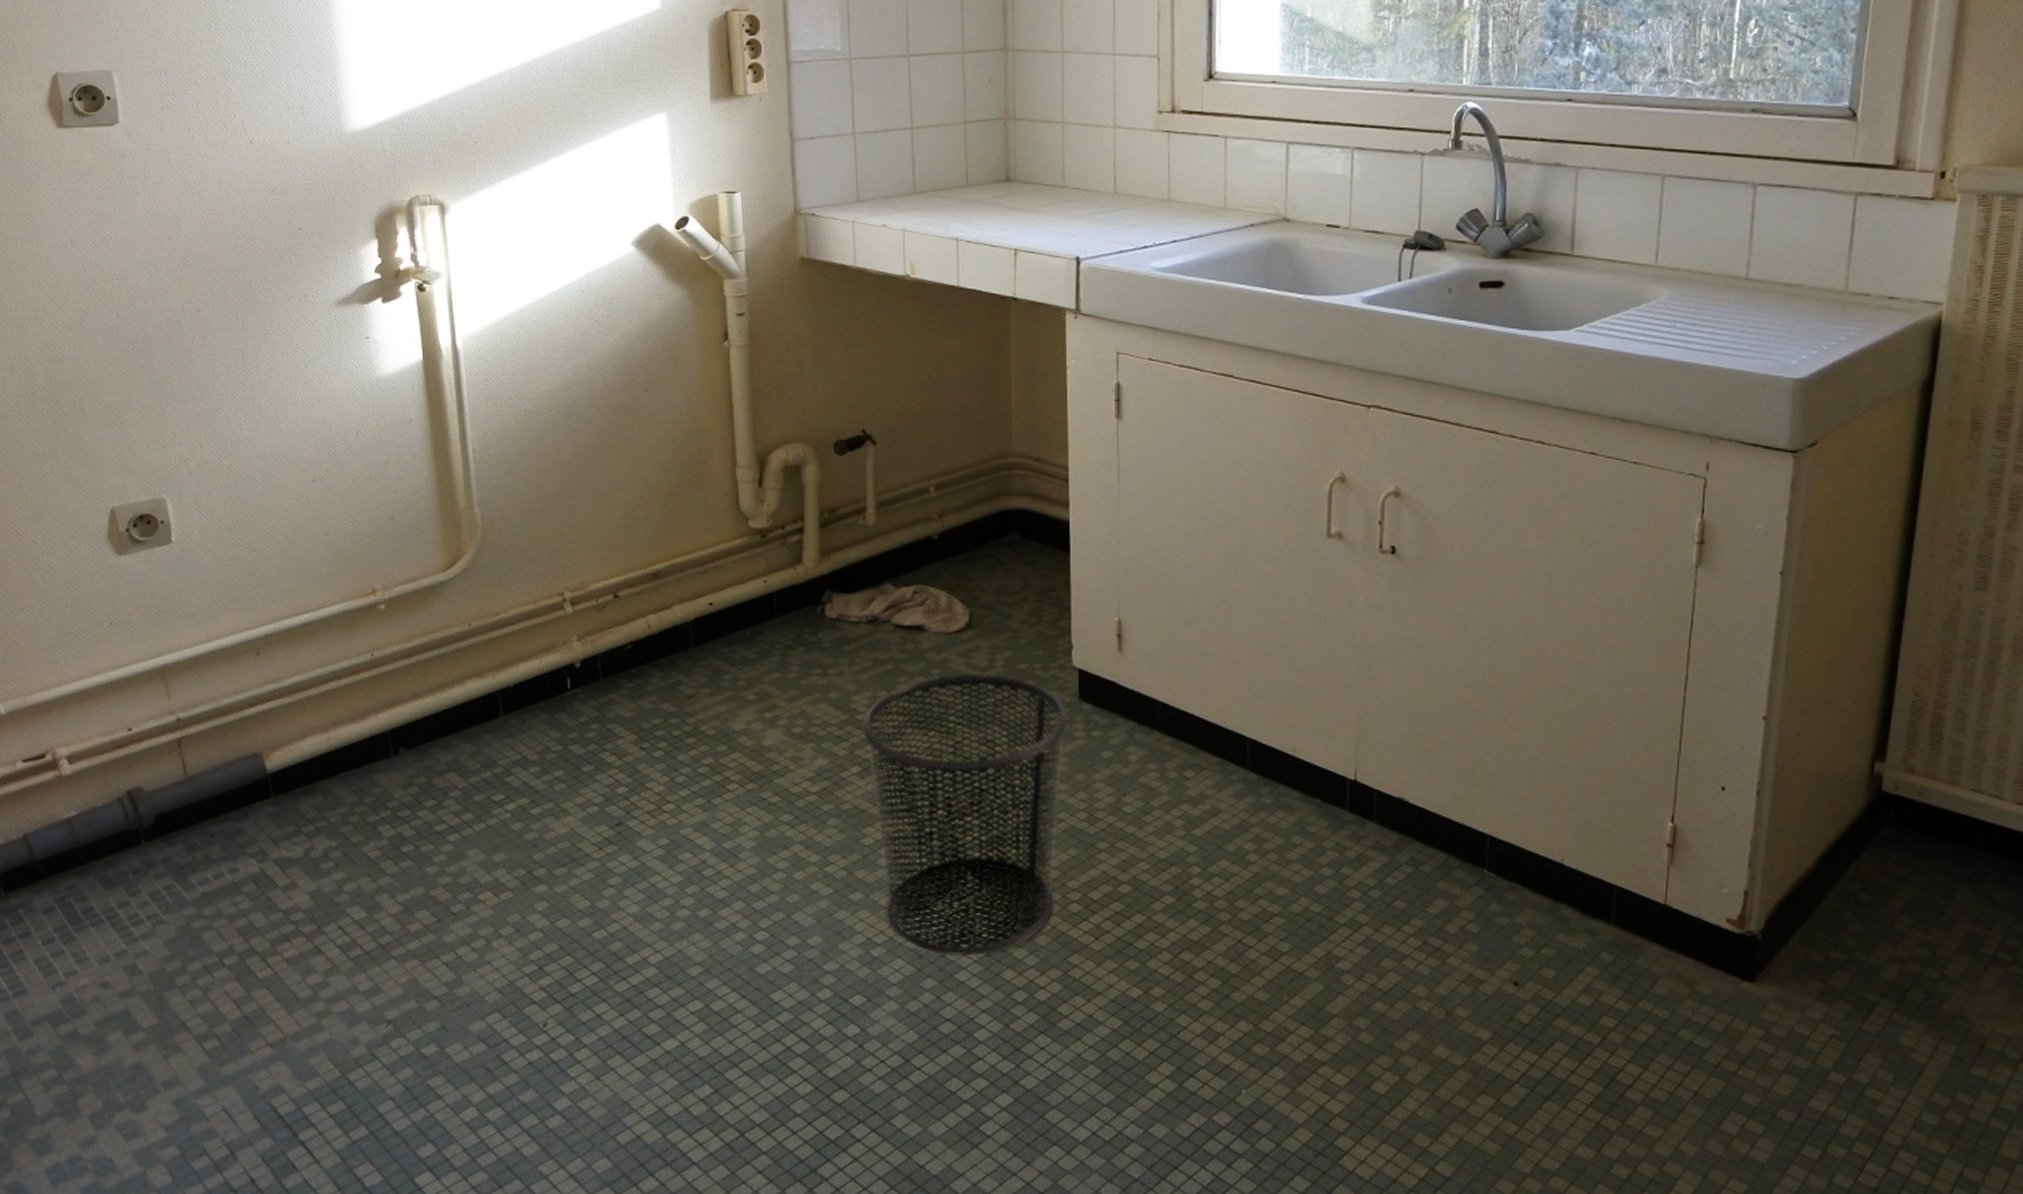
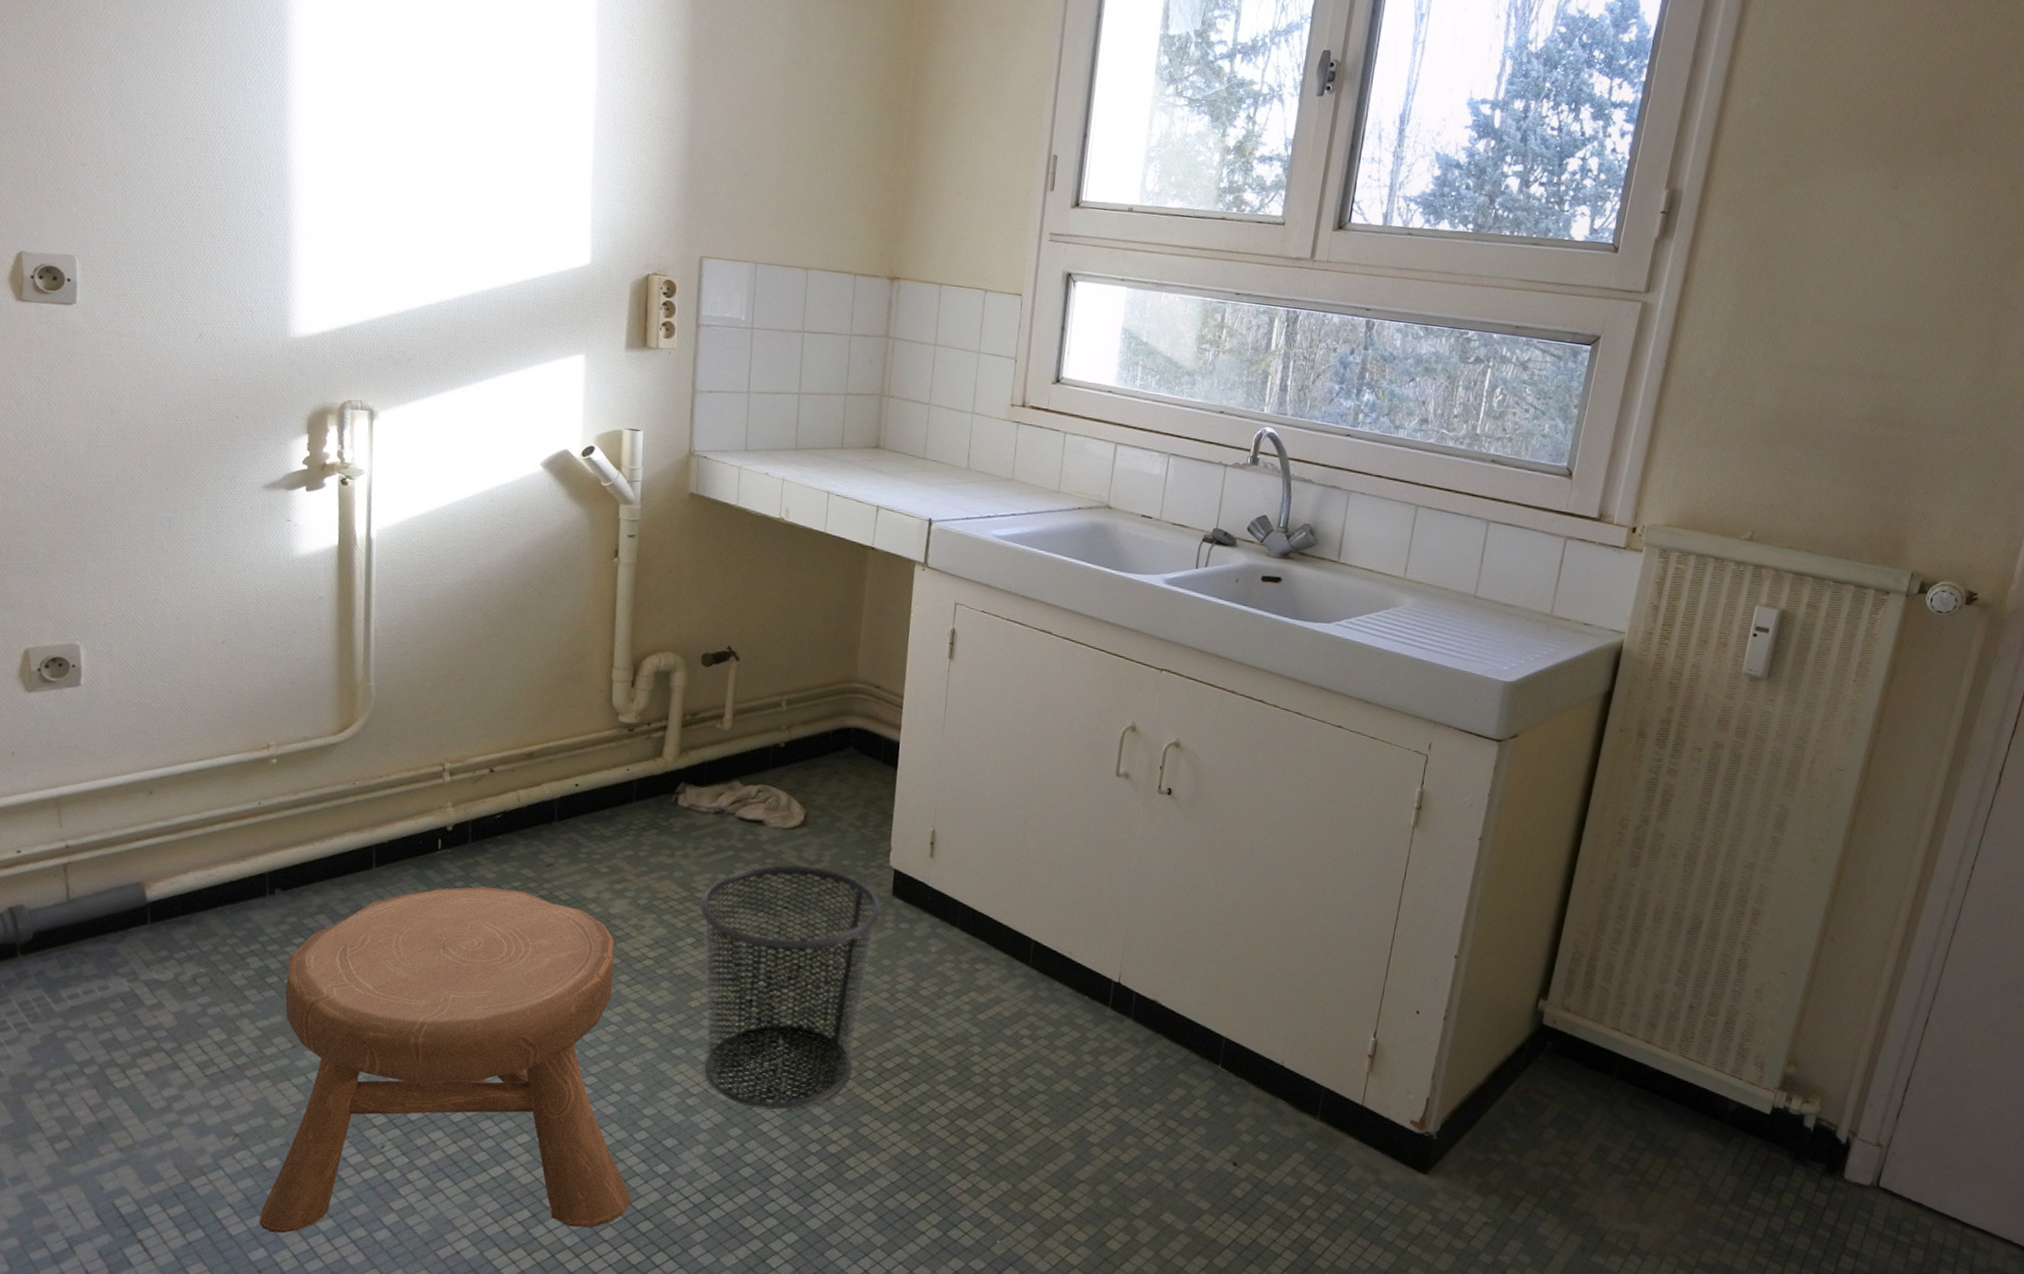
stool: none [422,726,821,1126] -> present [259,886,631,1233]

